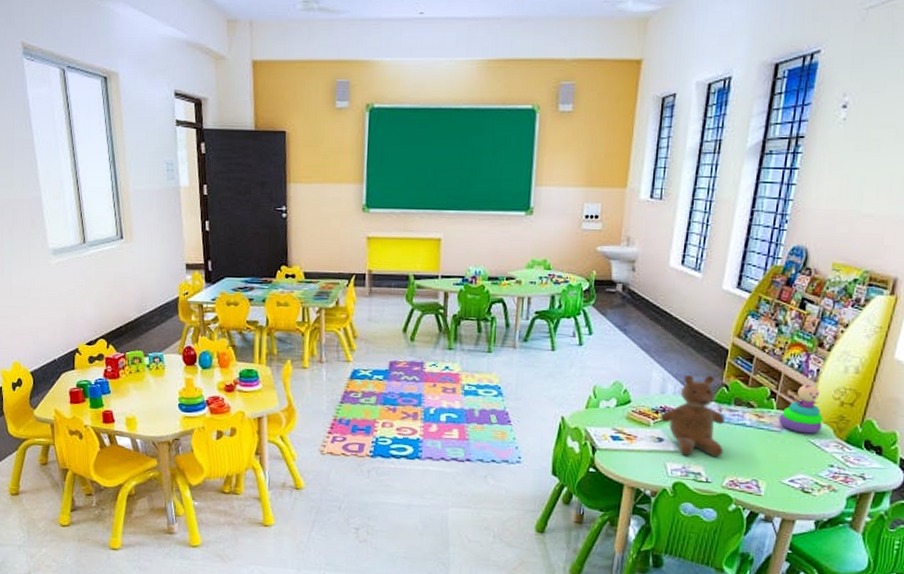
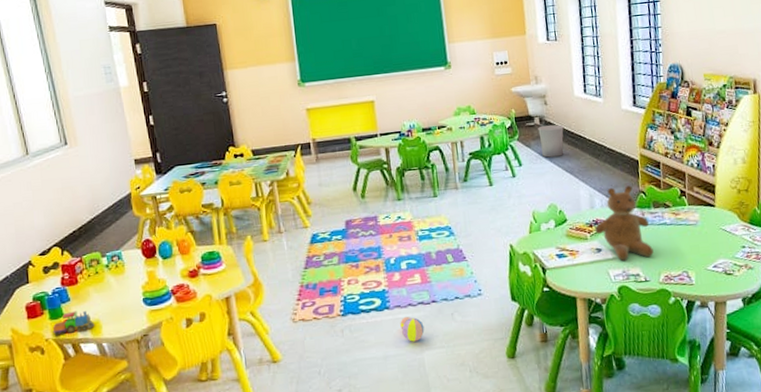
toy train: none [92,403,131,425] -> present [52,311,95,336]
ball: none [429,470,454,497] -> present [400,317,425,342]
waste bin: none [618,294,650,331] -> present [538,124,565,158]
stacking toy: present [779,384,823,434] -> none [692,178,728,223]

